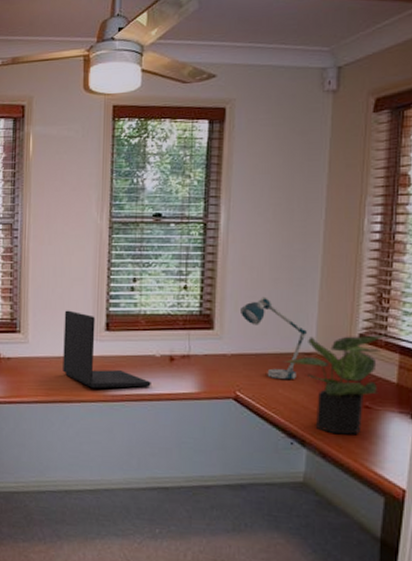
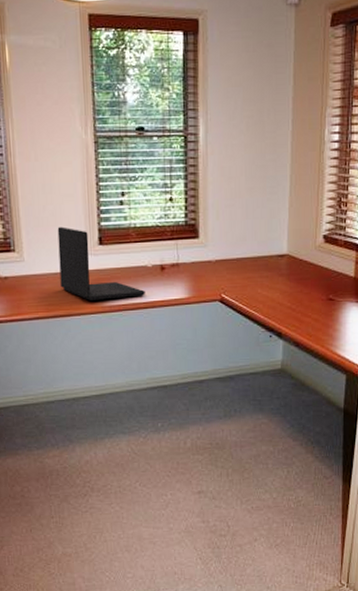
desk lamp: present [239,297,307,379] -> none [221,205,280,280]
potted plant: present [283,333,387,435] -> none [260,234,346,325]

